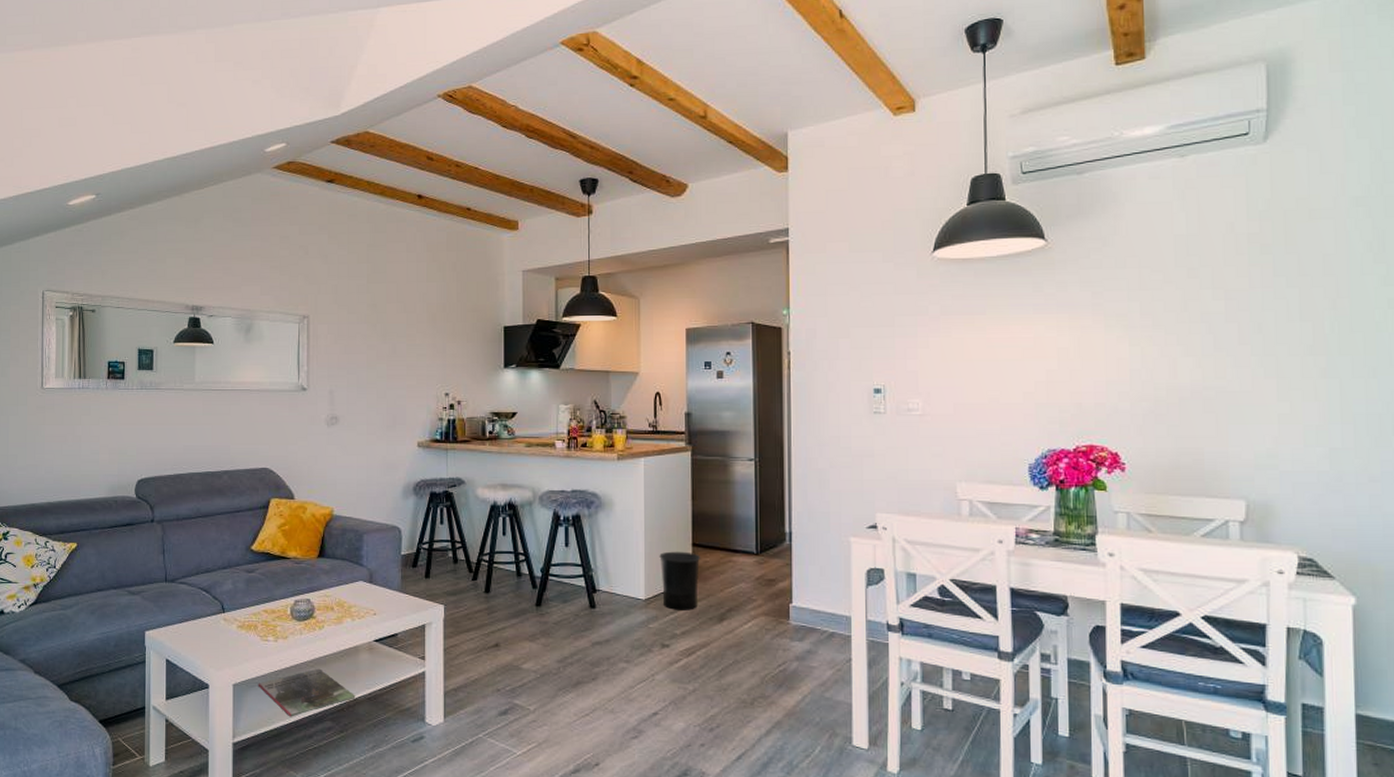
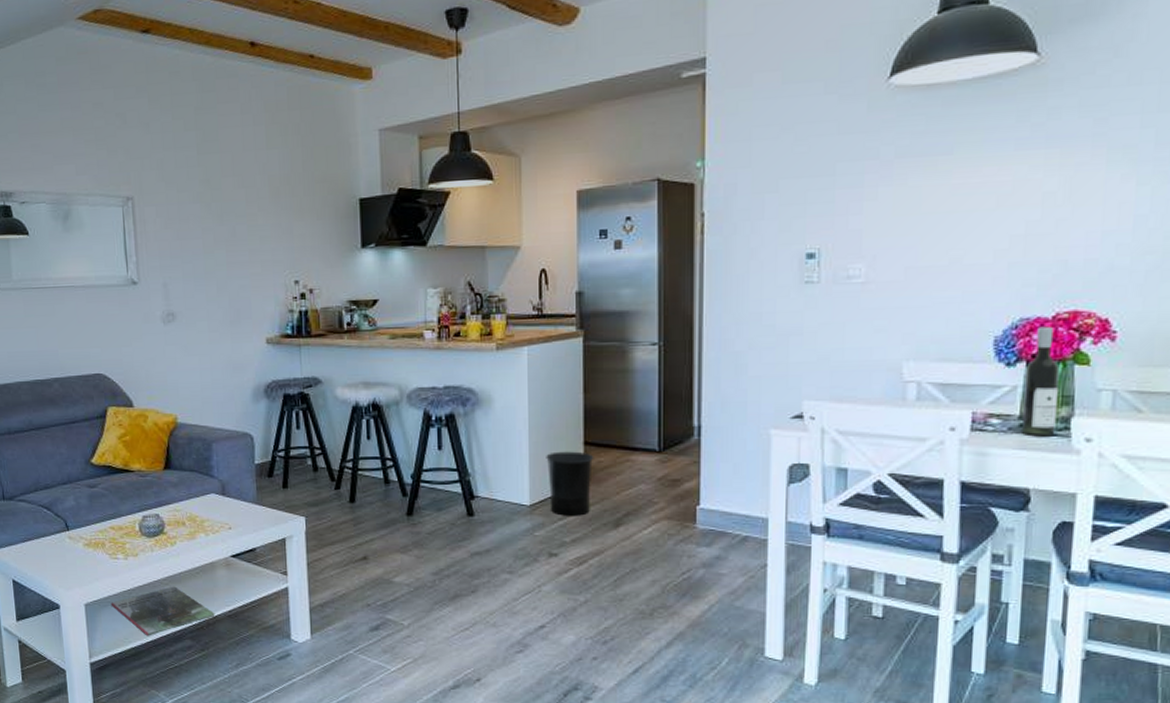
bottle: none [1056,457,1084,551] -> present [1022,326,1060,437]

